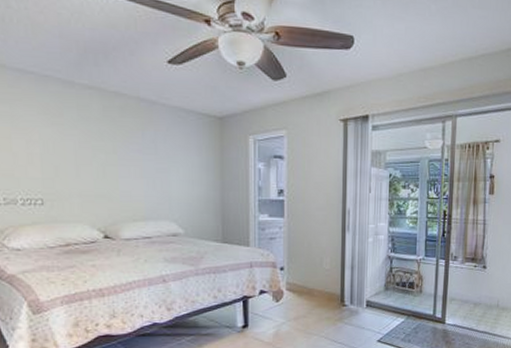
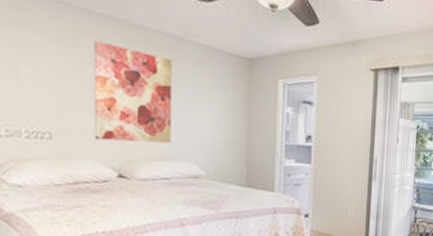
wall art: none [76,110,150,204] -> present [93,41,172,143]

